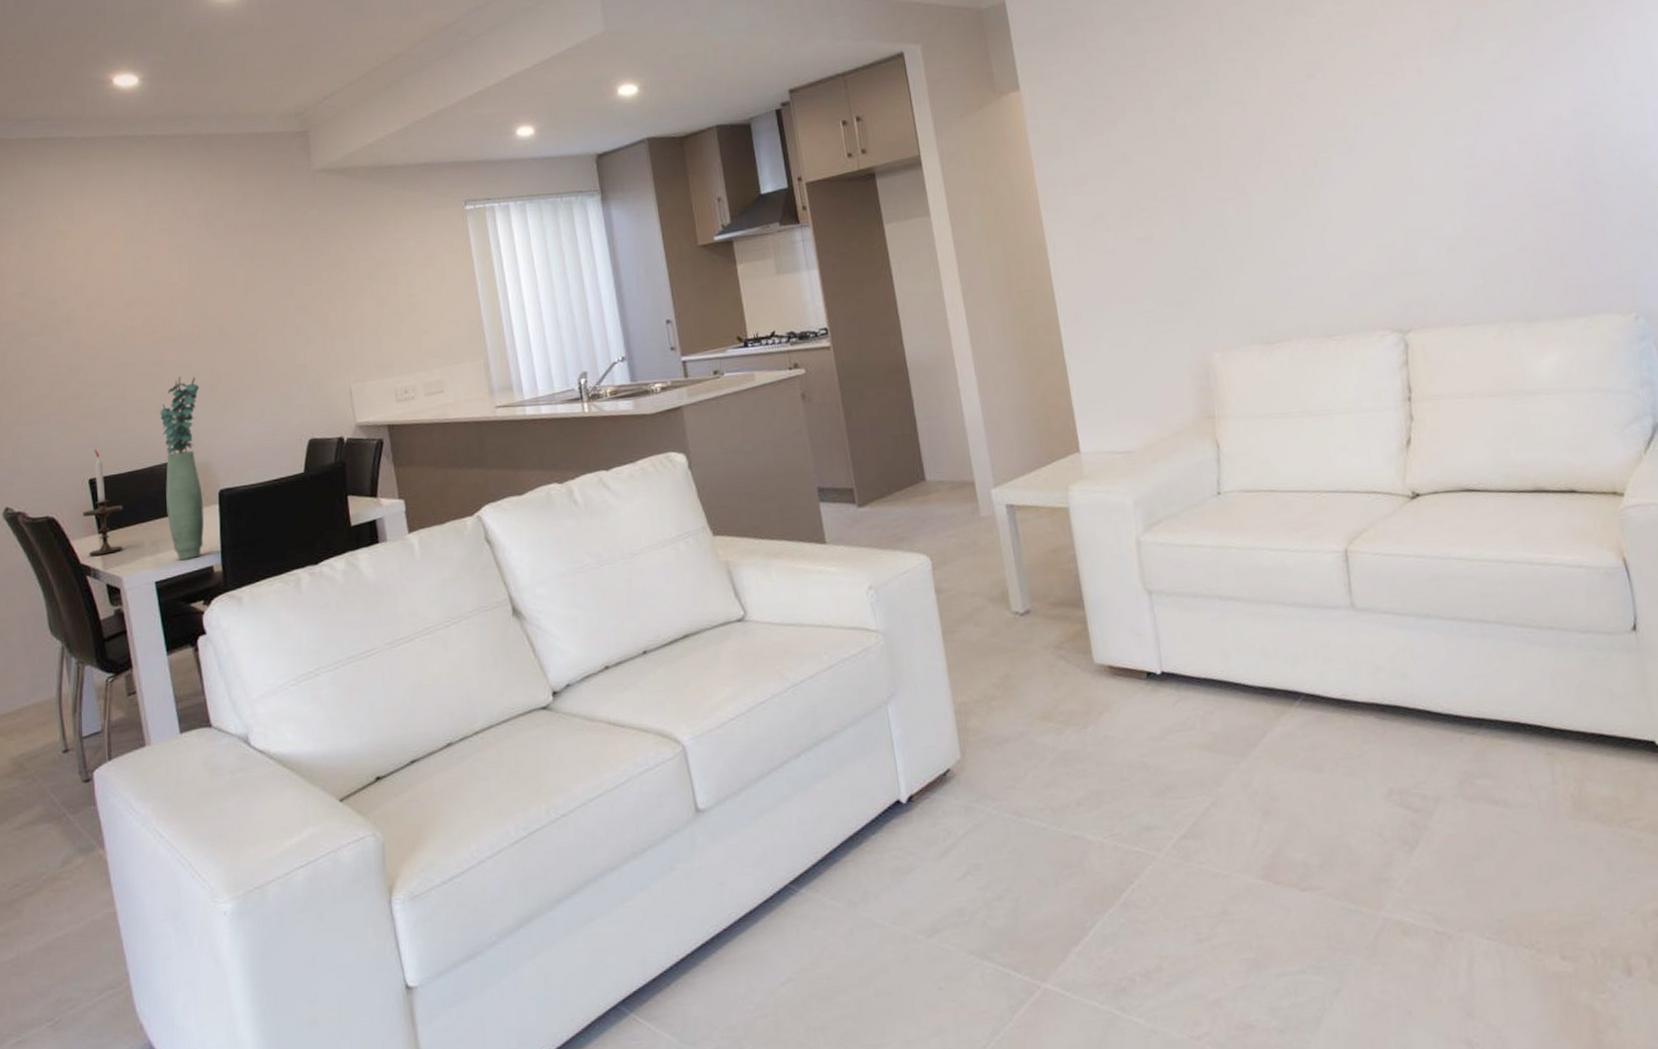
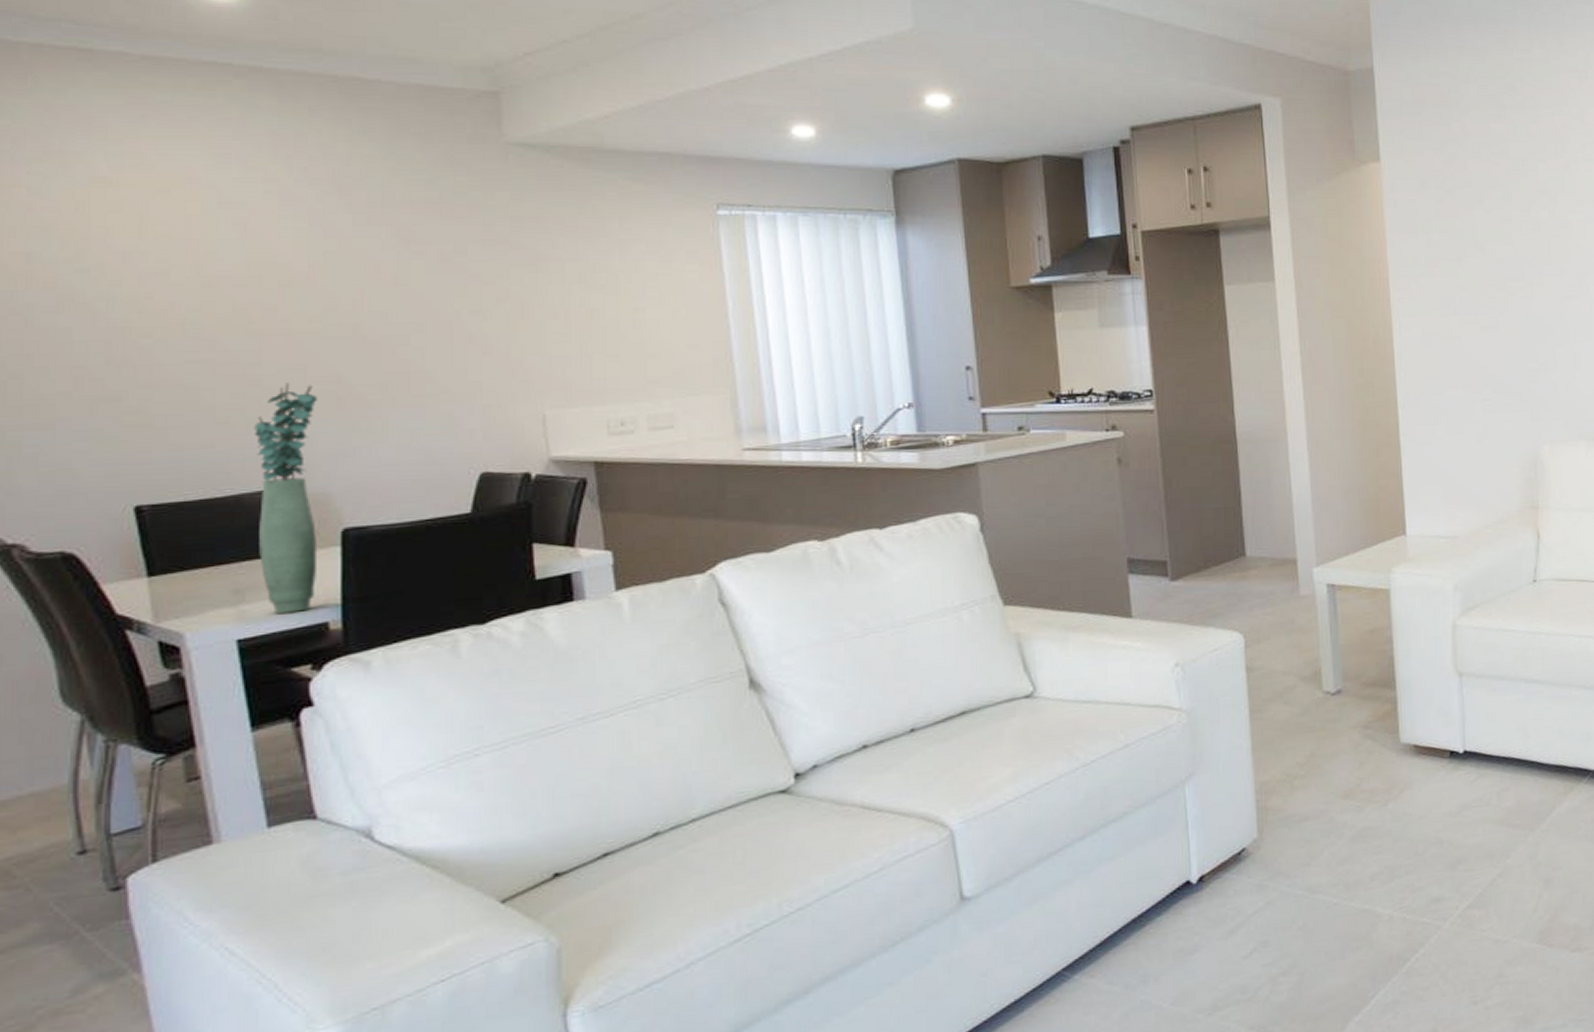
candlestick: present [82,448,123,557] -> none [121,467,189,606]

